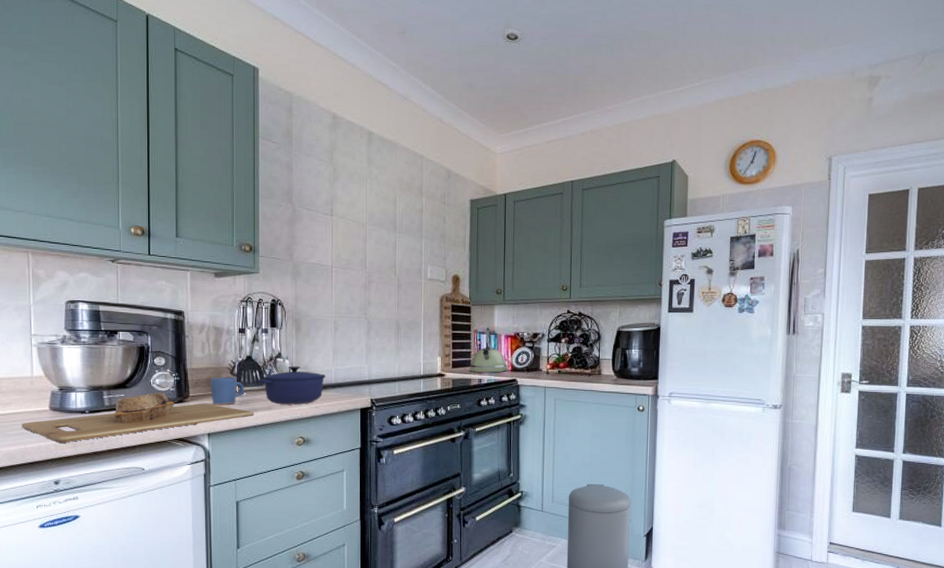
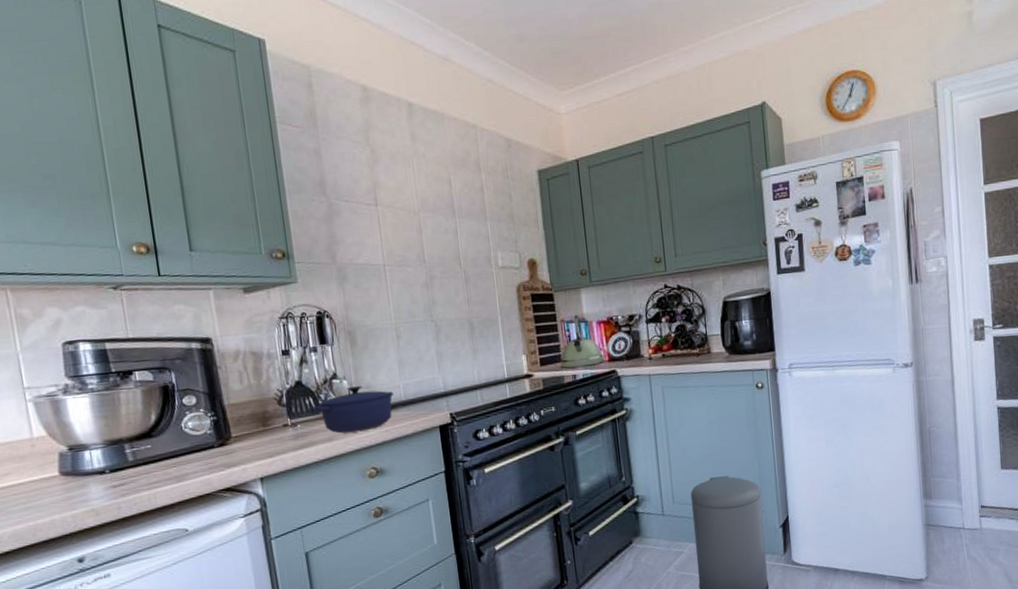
cutting board: present [22,392,254,443] -> none [27,437,314,513]
mug: present [210,376,244,406] -> none [254,407,298,444]

